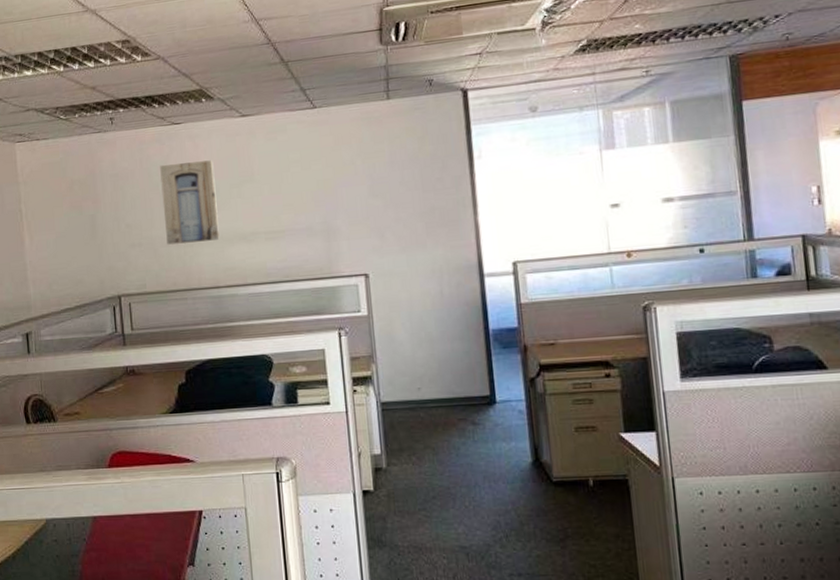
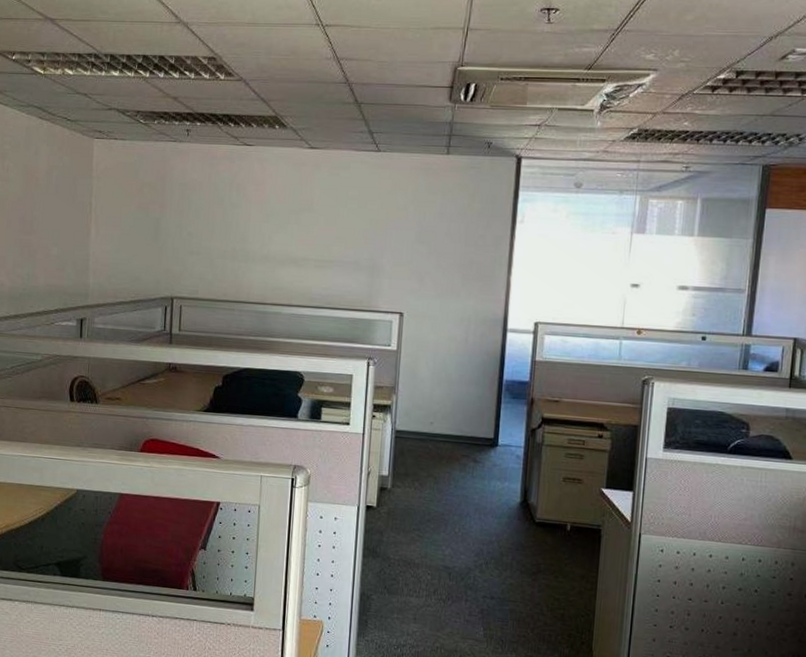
wall art: present [160,160,220,245] -> none [223,181,277,260]

